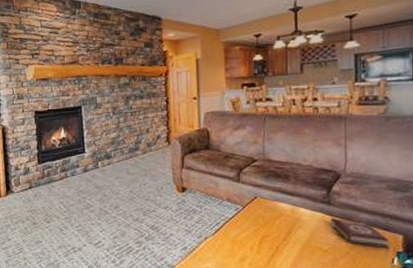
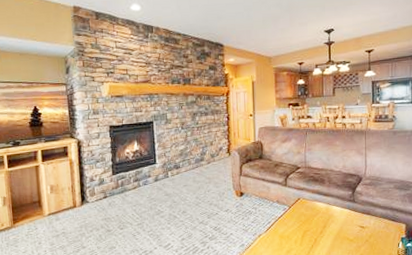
book: present [330,218,391,249] -> none [354,213,397,236]

